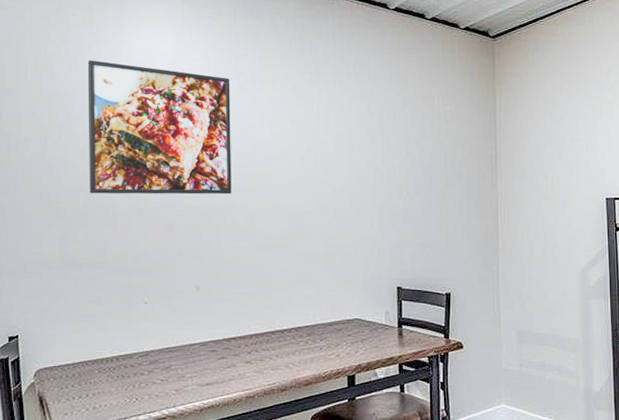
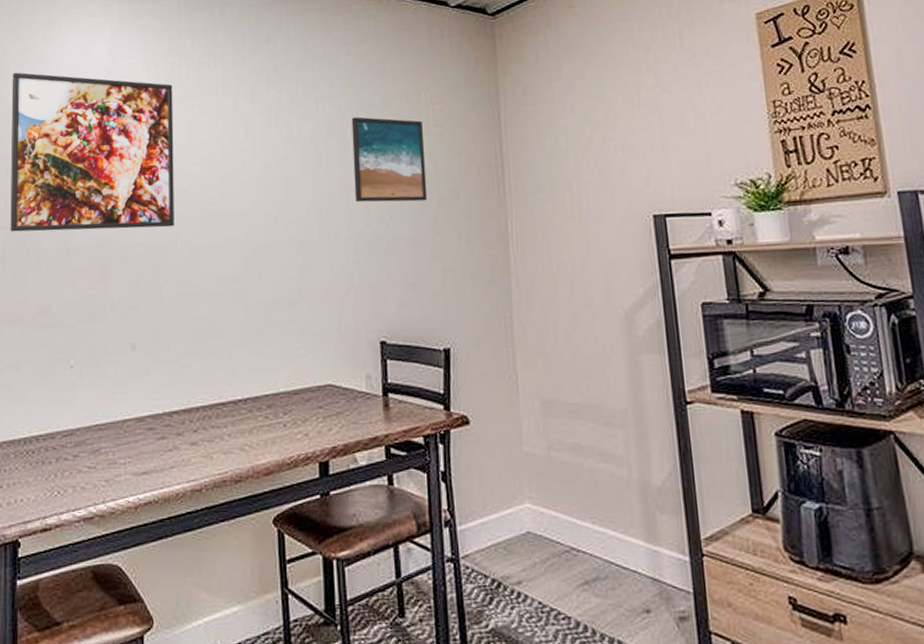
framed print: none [378,113,437,181] -> present [351,117,428,203]

